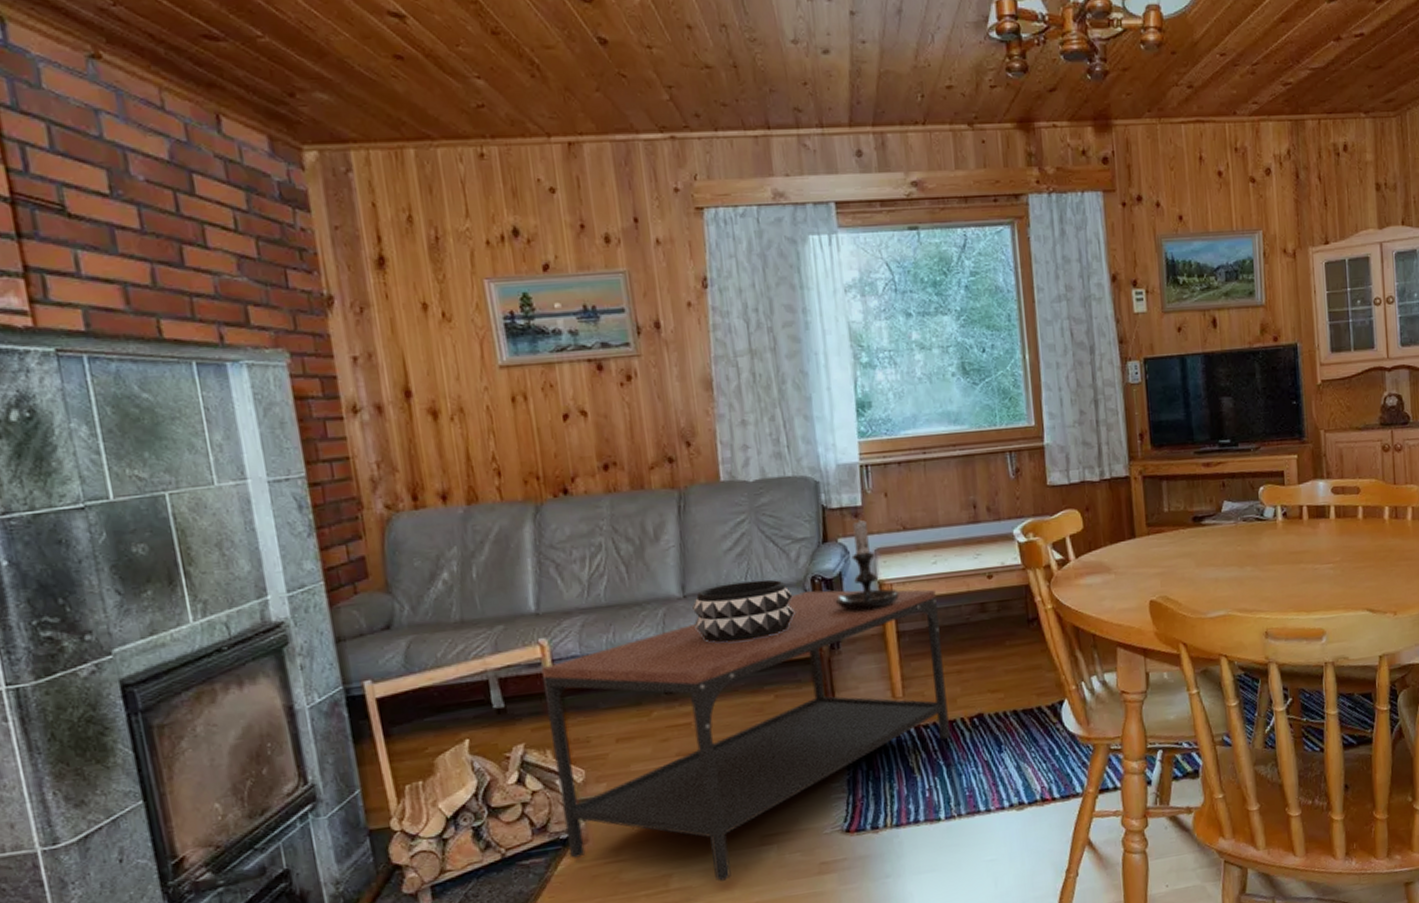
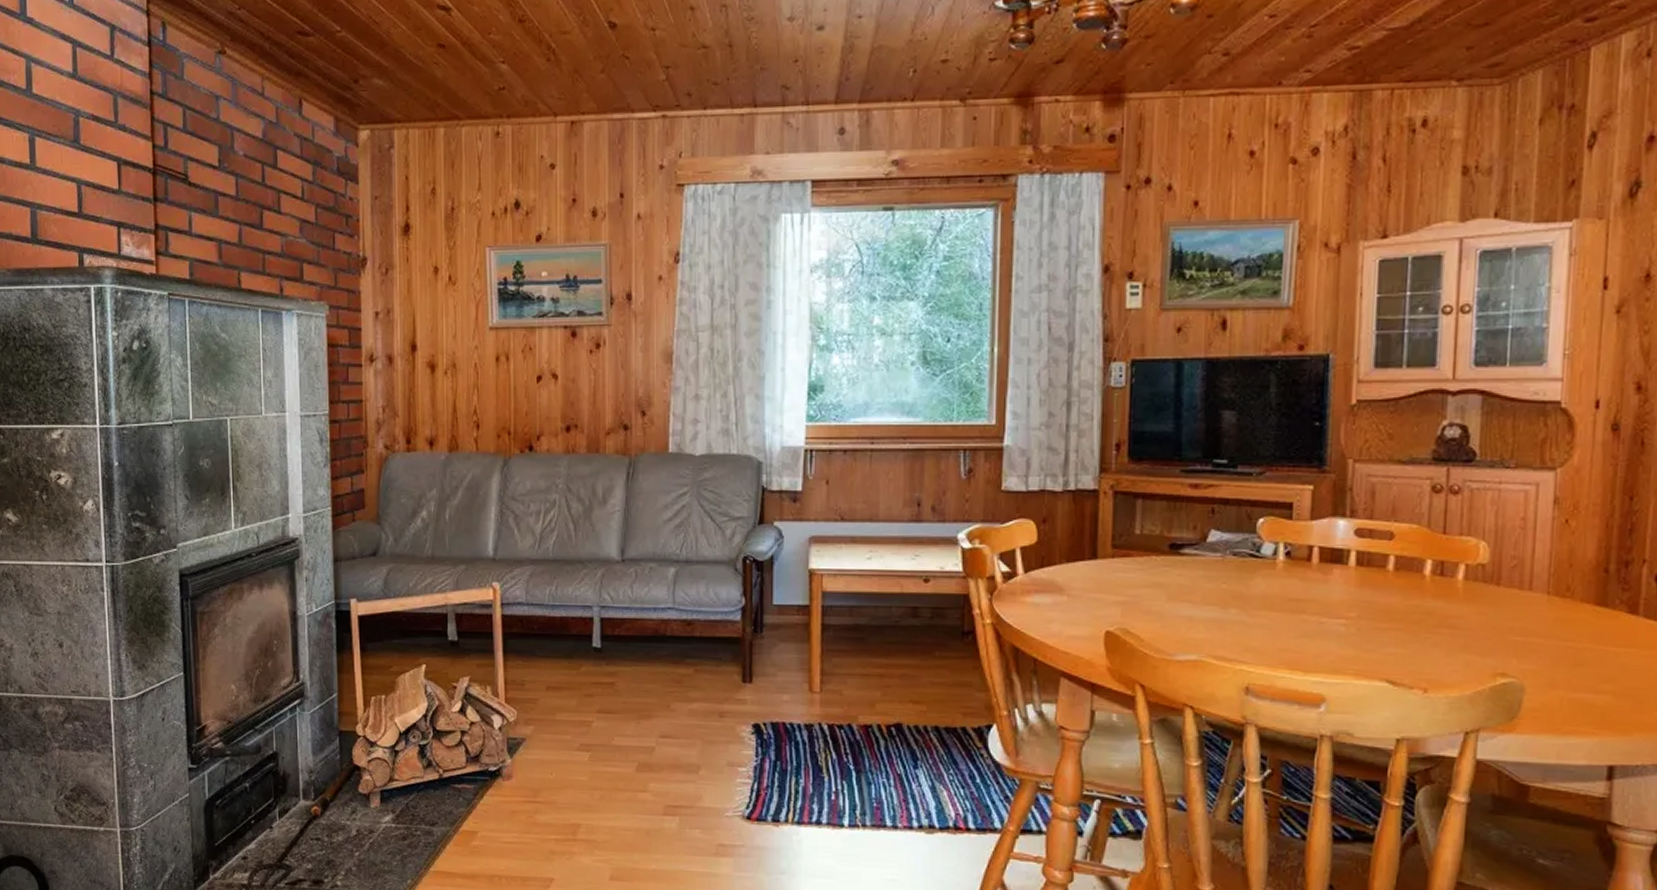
coffee table: present [541,589,950,881] -> none [491,570,867,842]
decorative bowl: present [692,579,795,643] -> none [629,553,724,611]
candle holder: present [835,515,900,612] -> none [763,500,829,599]

